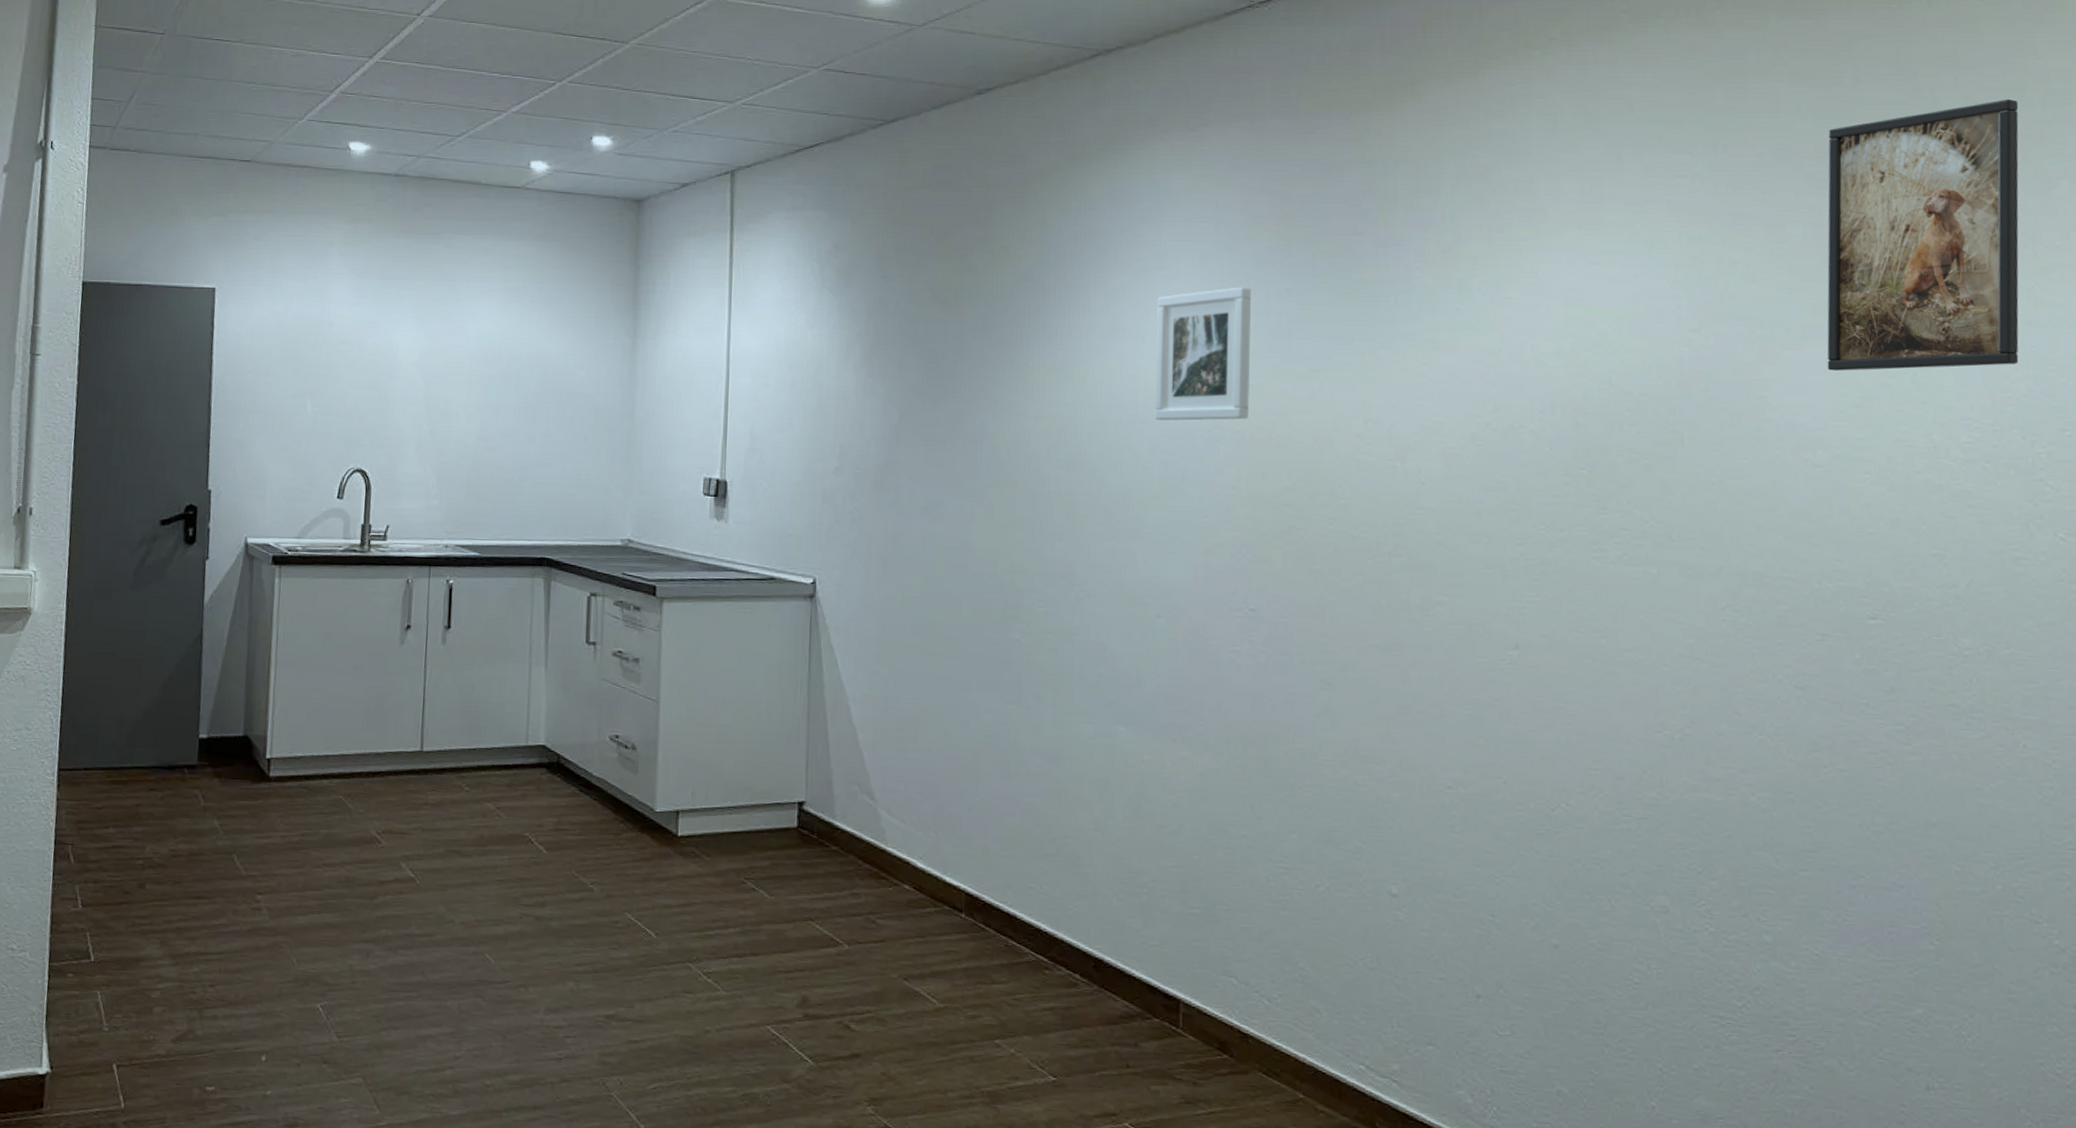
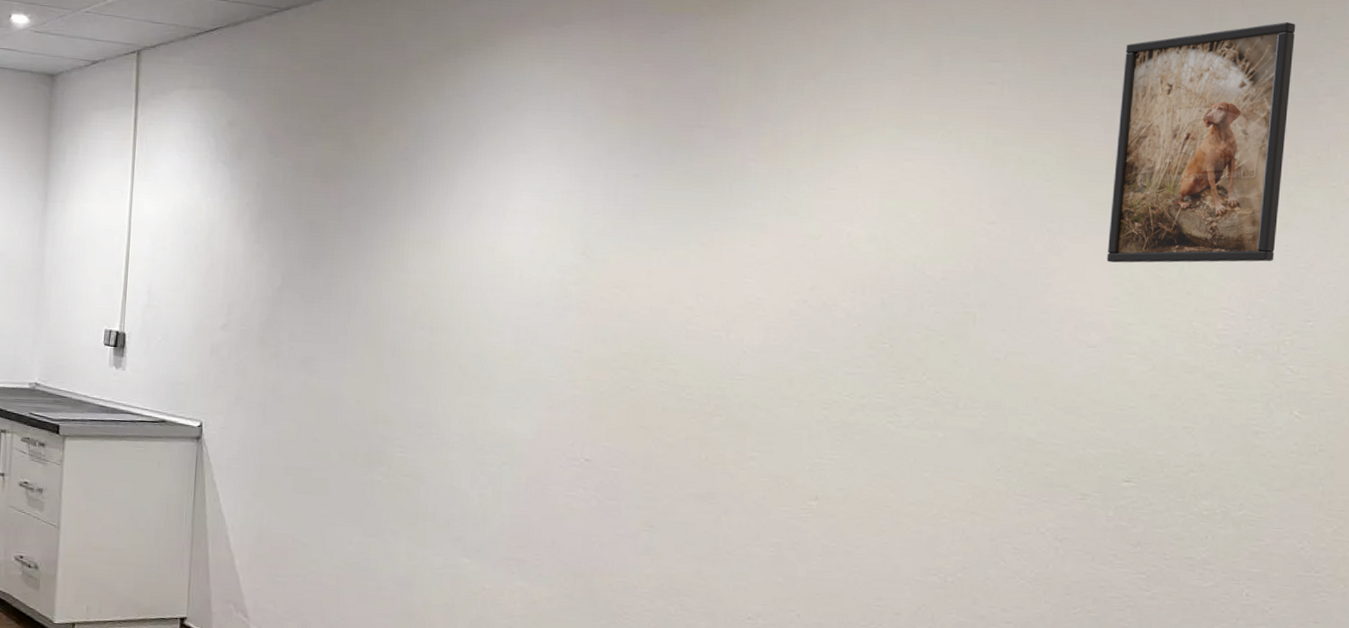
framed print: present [1154,287,1252,421] -> none [510,171,603,291]

